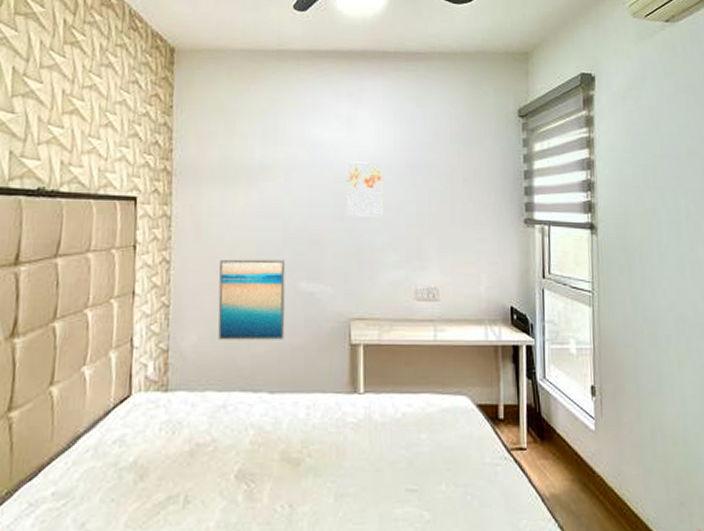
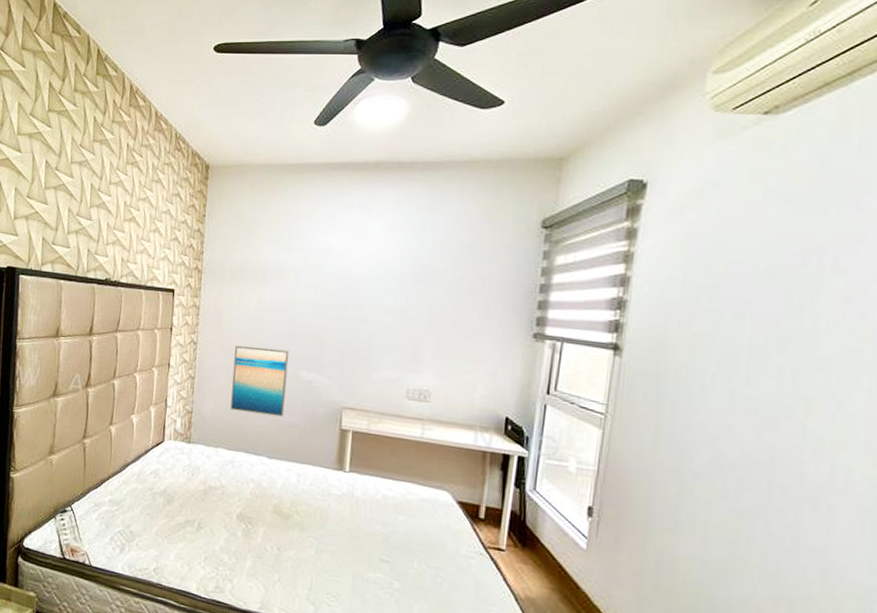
wall art: present [346,162,383,217] -> none [347,268,387,320]

